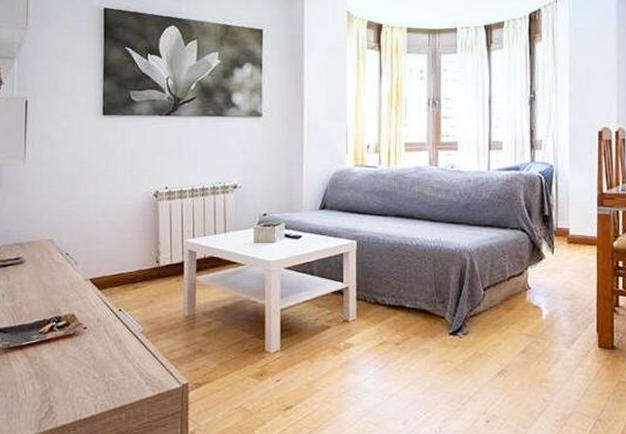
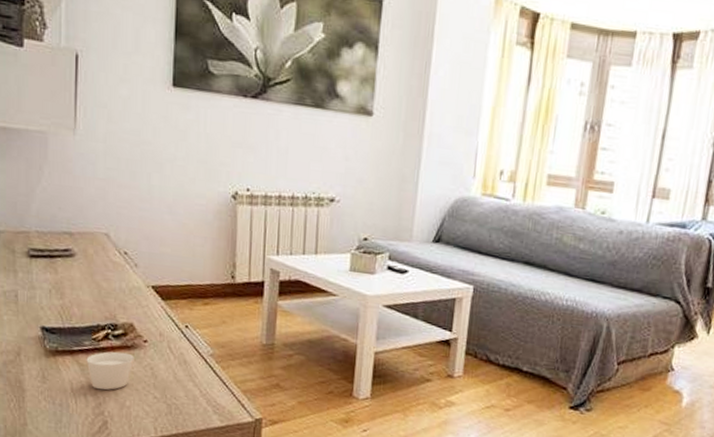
candle: none [34,341,76,378] -> present [86,351,134,390]

